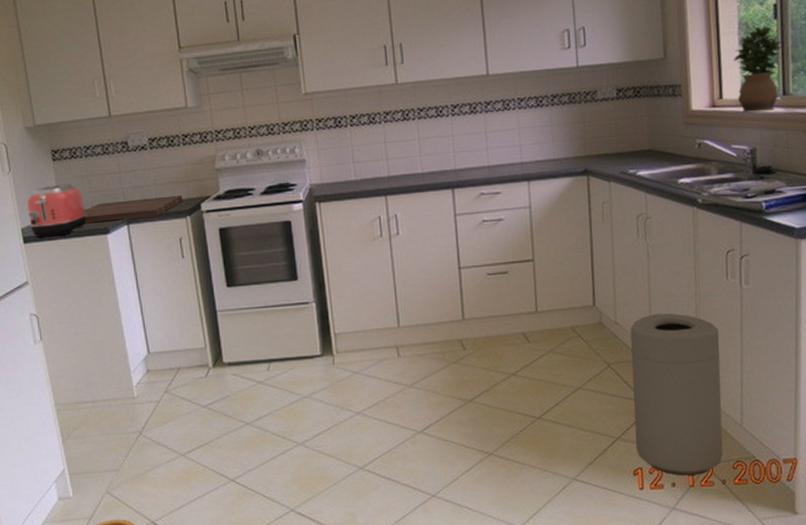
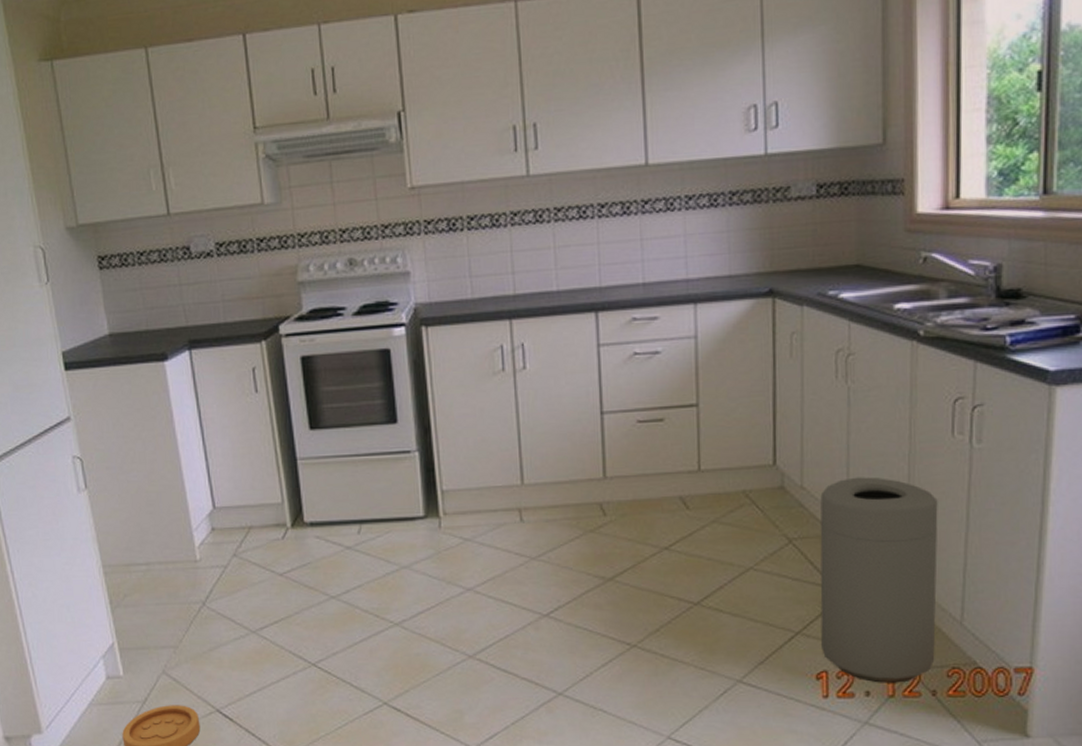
toaster: present [26,183,87,238] -> none [67,297,140,364]
cutting board: present [84,195,183,224] -> none [137,314,258,348]
potted plant: present [733,25,781,113] -> none [977,100,1045,218]

